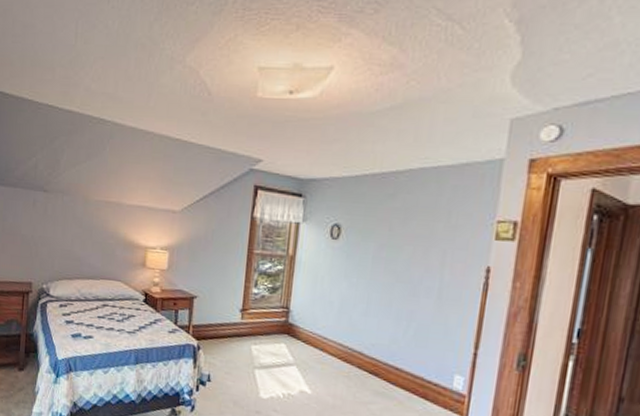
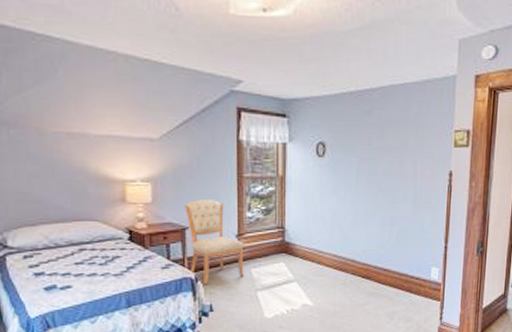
chair: none [193,270,247,355] -> present [185,198,244,285]

